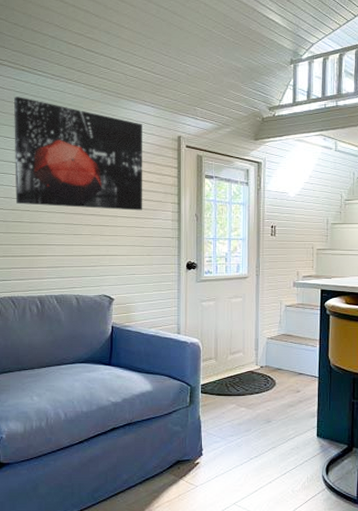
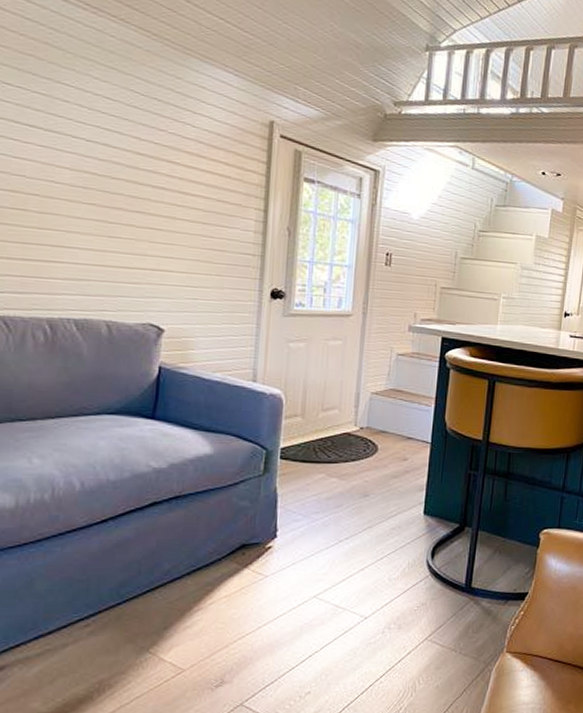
wall art: present [13,96,143,211] -> none [16,25,220,214]

